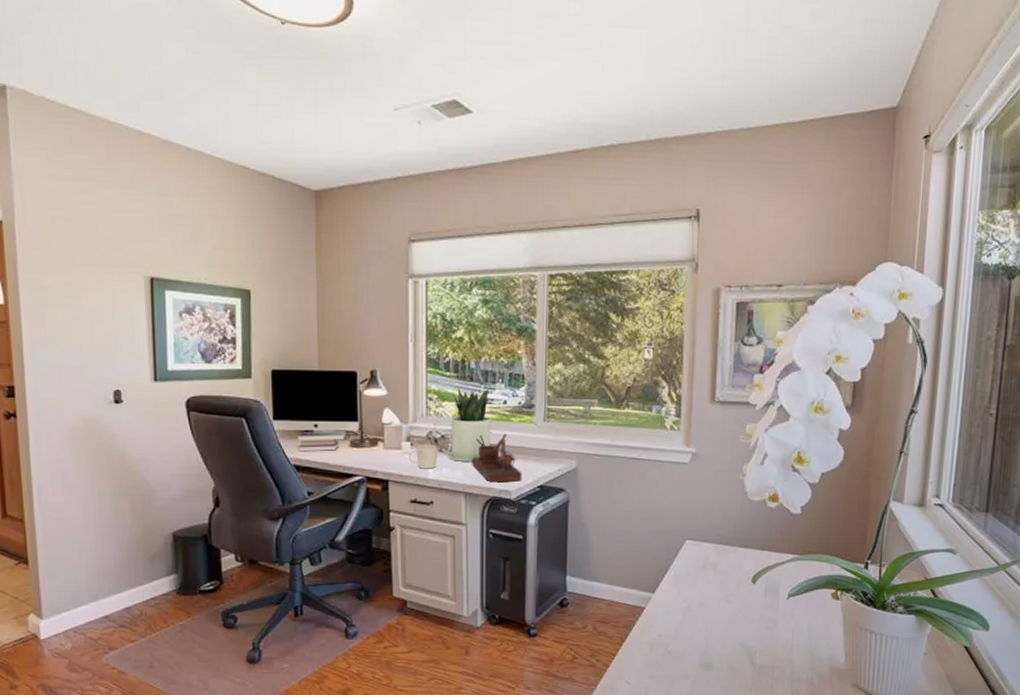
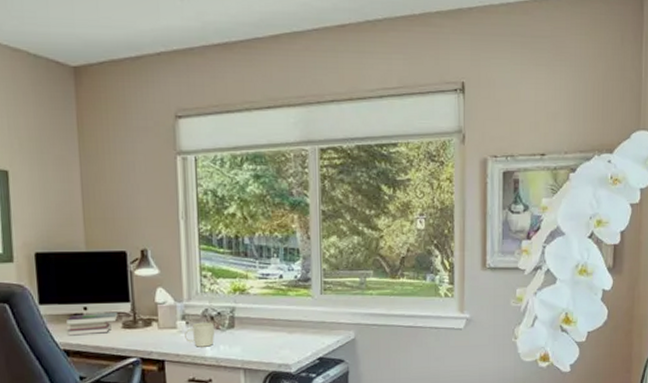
planter: present [447,388,491,462] -> none [224,263,268,338]
desk organizer: present [472,433,522,484] -> none [250,308,301,359]

